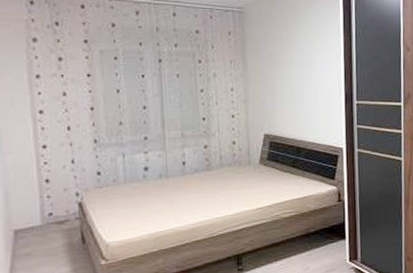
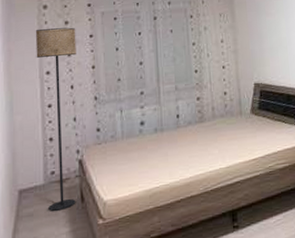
floor lamp: none [24,64,77,251] -> present [35,27,76,211]

